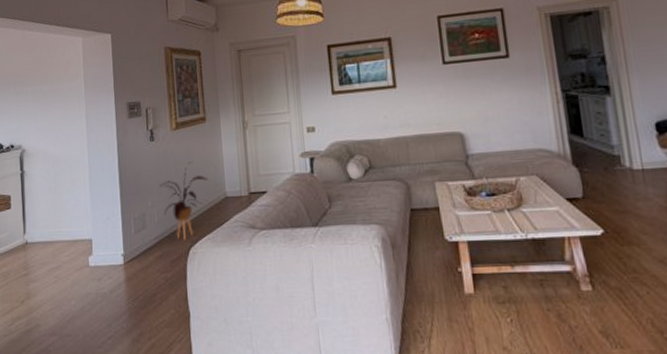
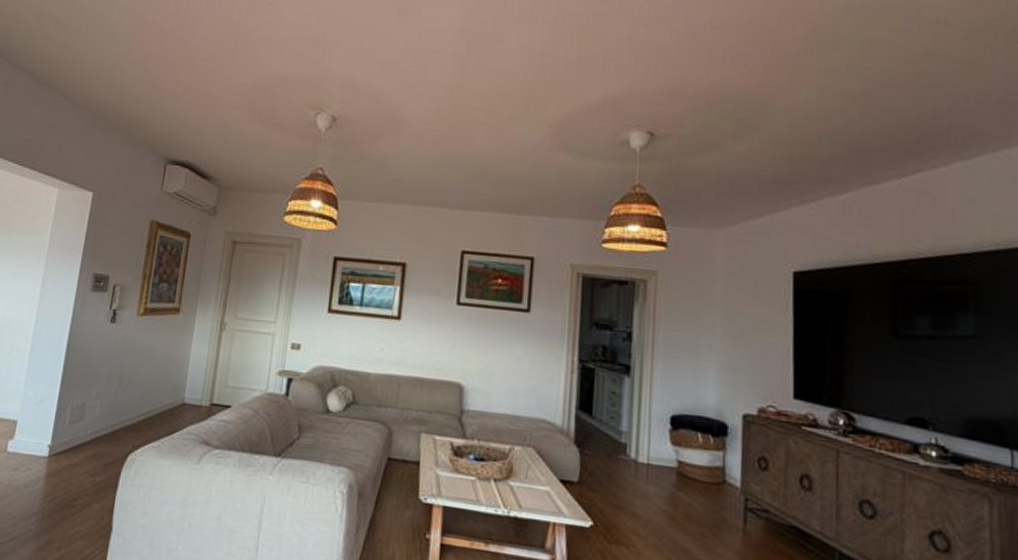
house plant: present [159,162,209,241] -> none [108,355,168,444]

